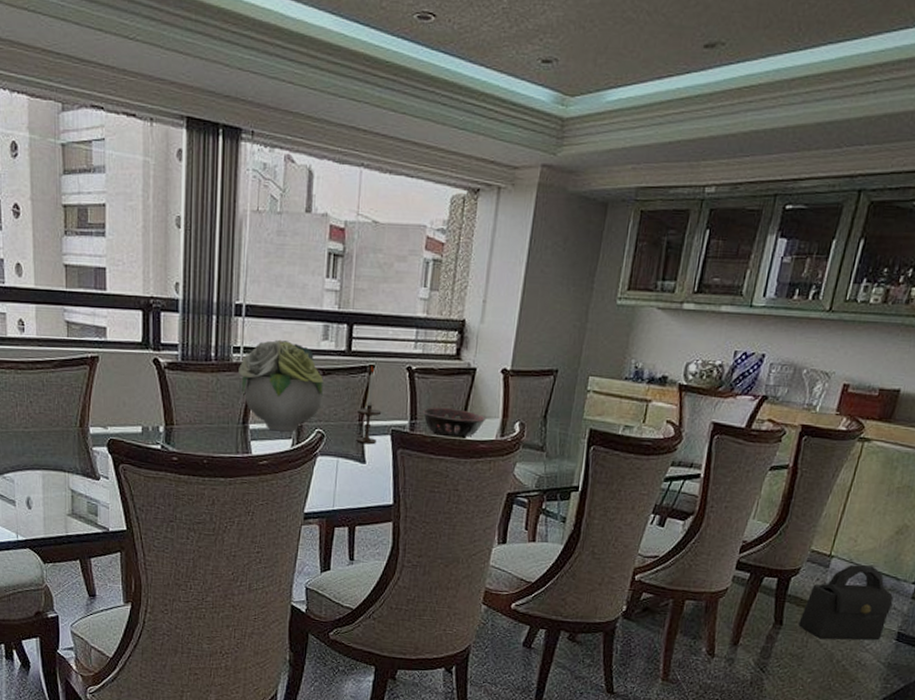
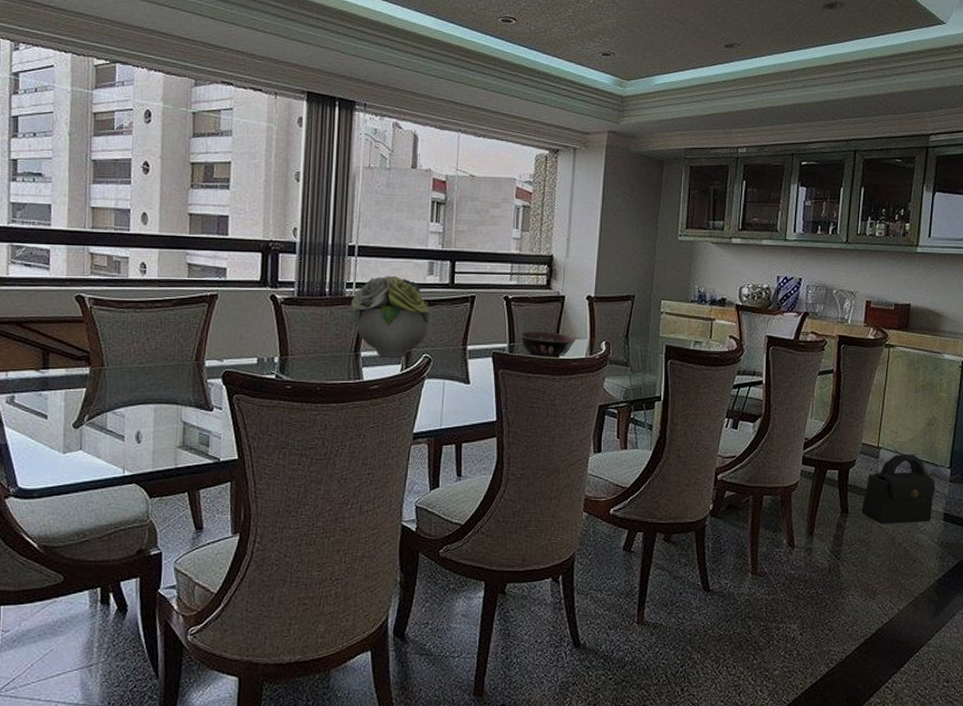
candlestick: present [356,365,382,445] -> none [460,295,483,367]

